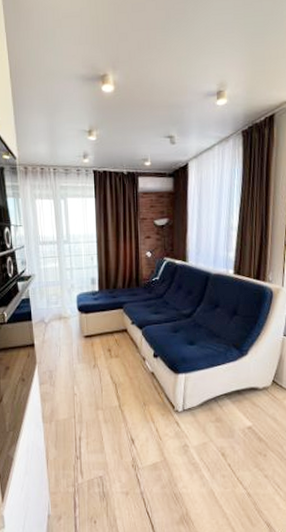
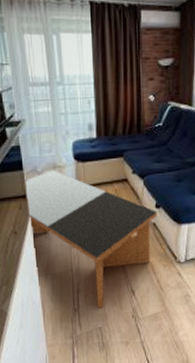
coffee table: none [32,321,155,456] -> present [23,170,157,308]

